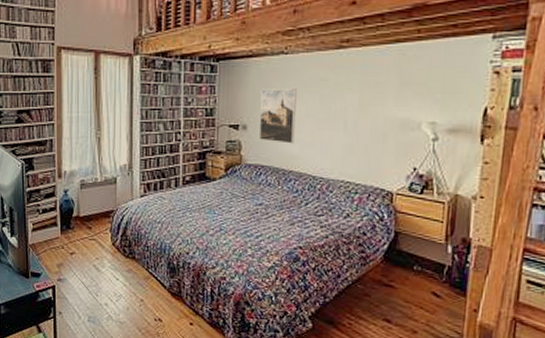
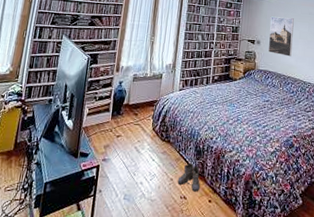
boots: none [149,282,180,314] -> present [177,163,202,192]

